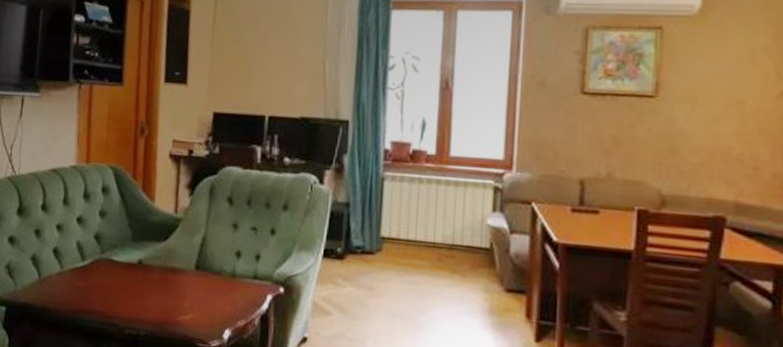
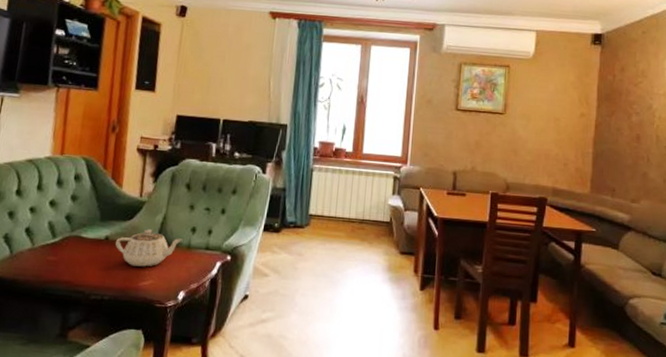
teapot: none [150,252,225,298] -> present [115,229,182,267]

